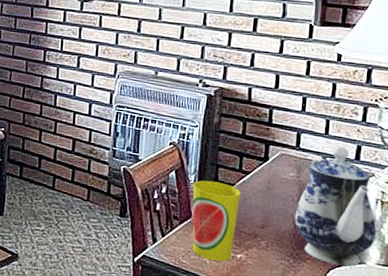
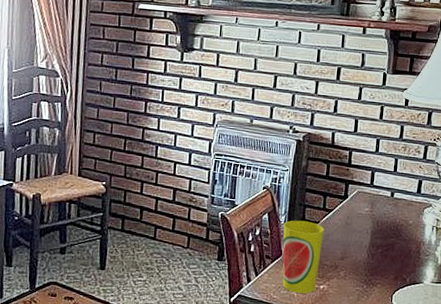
teapot: present [294,146,377,267] -> none [368,182,432,287]

